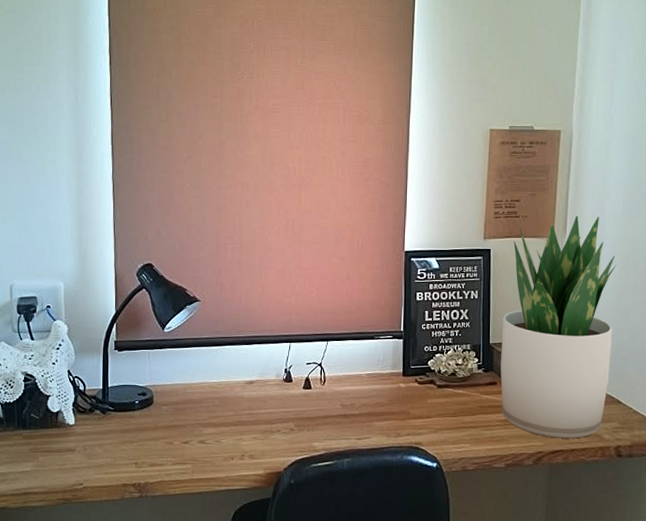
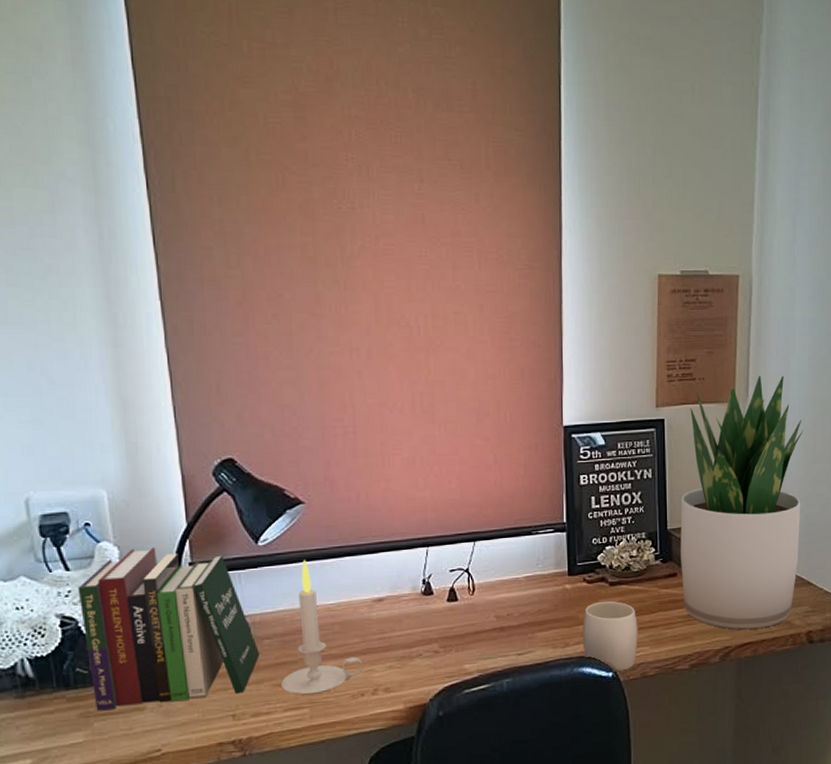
books: none [37,327,158,448] -> present [77,547,259,711]
candle: none [173,346,234,455] -> present [281,560,363,696]
mug: none [412,400,461,463] -> present [582,601,638,672]

